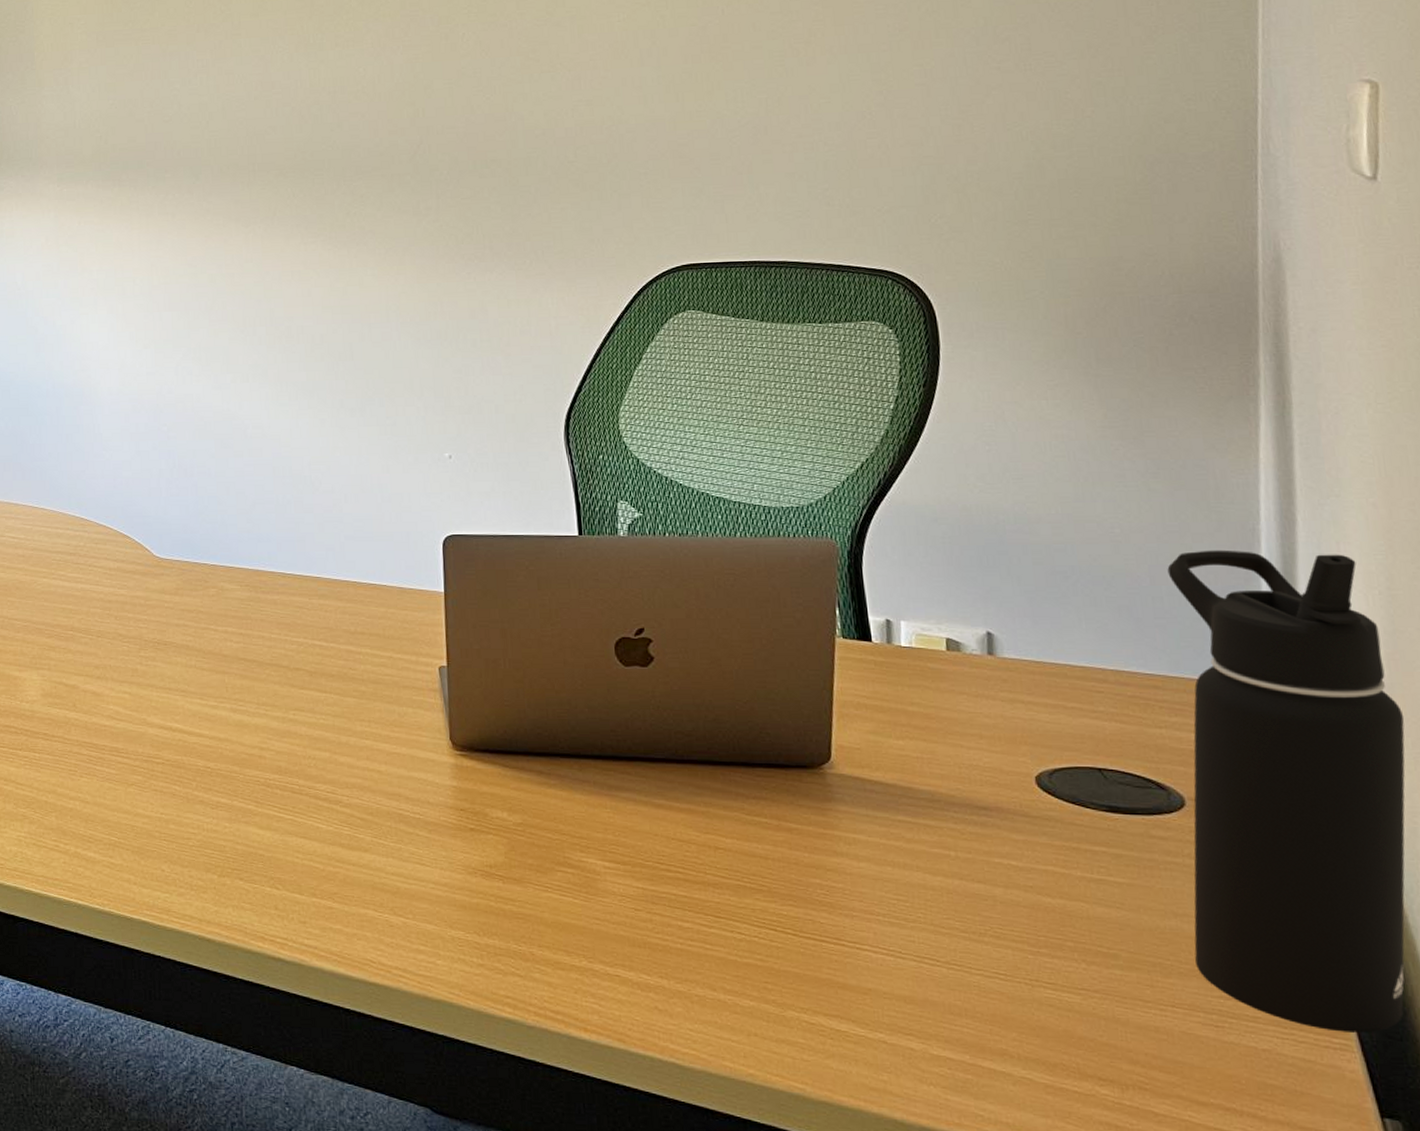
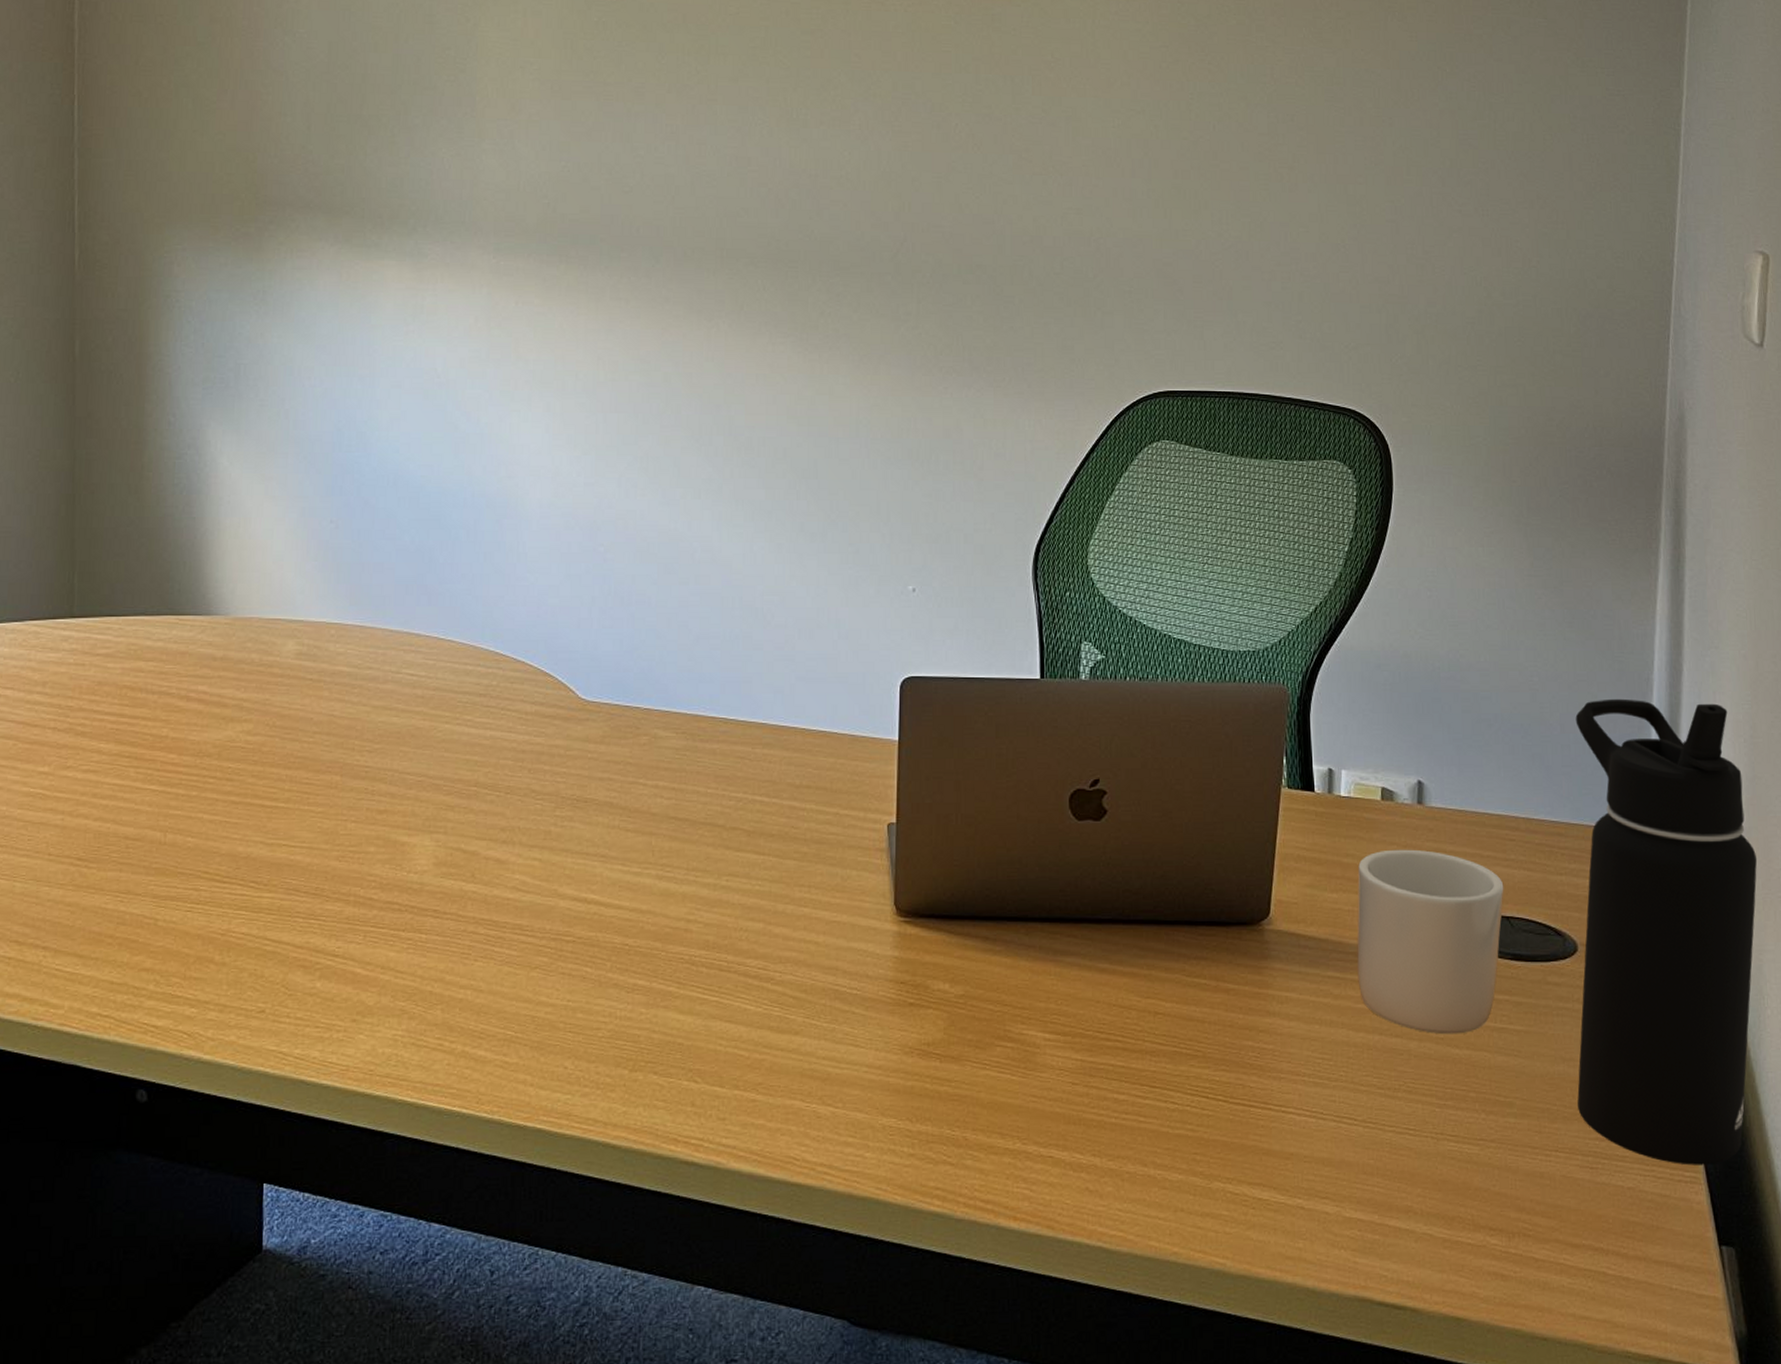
mug: none [924,699,1094,883] -> present [1356,849,1504,1035]

